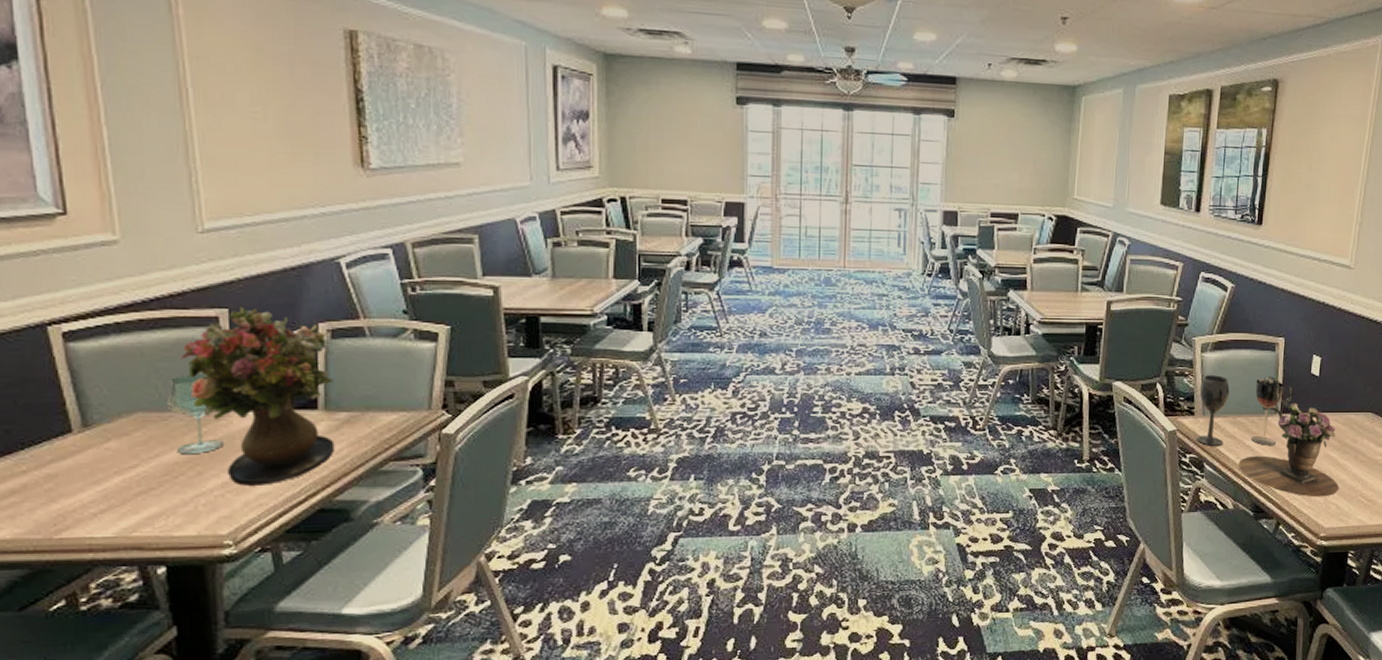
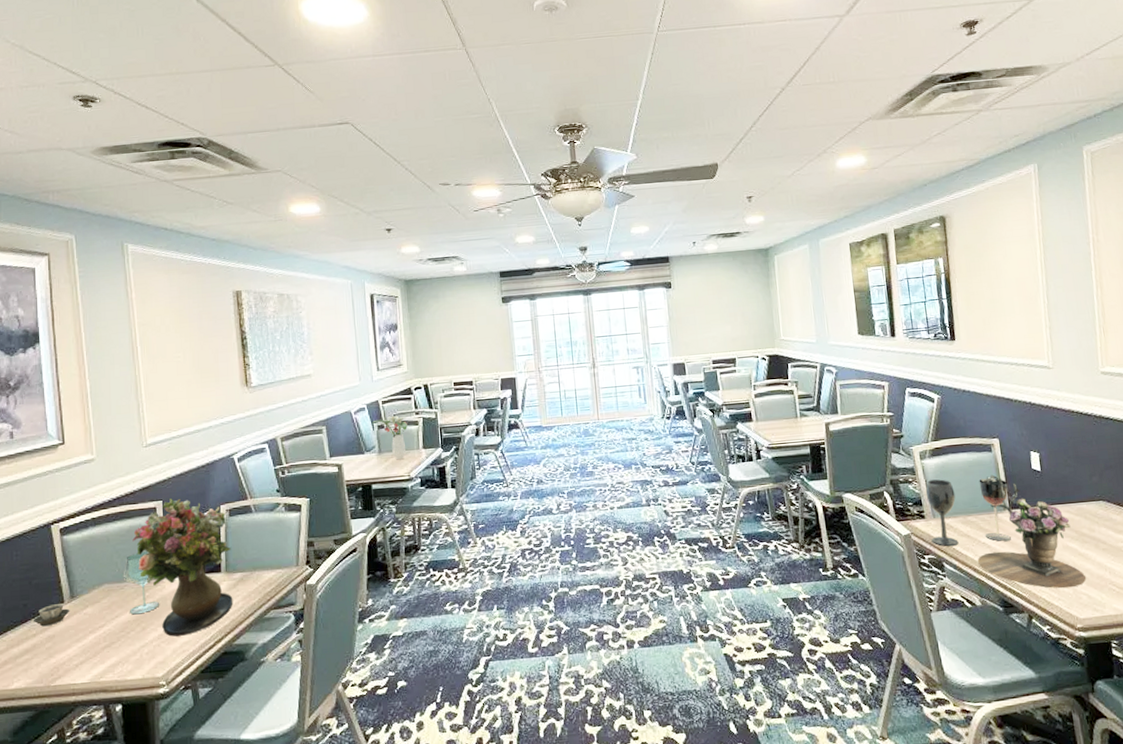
cup: none [21,433,82,462] -> present [33,604,70,627]
flower arrangement: none [545,232,594,289] -> present [372,415,408,460]

